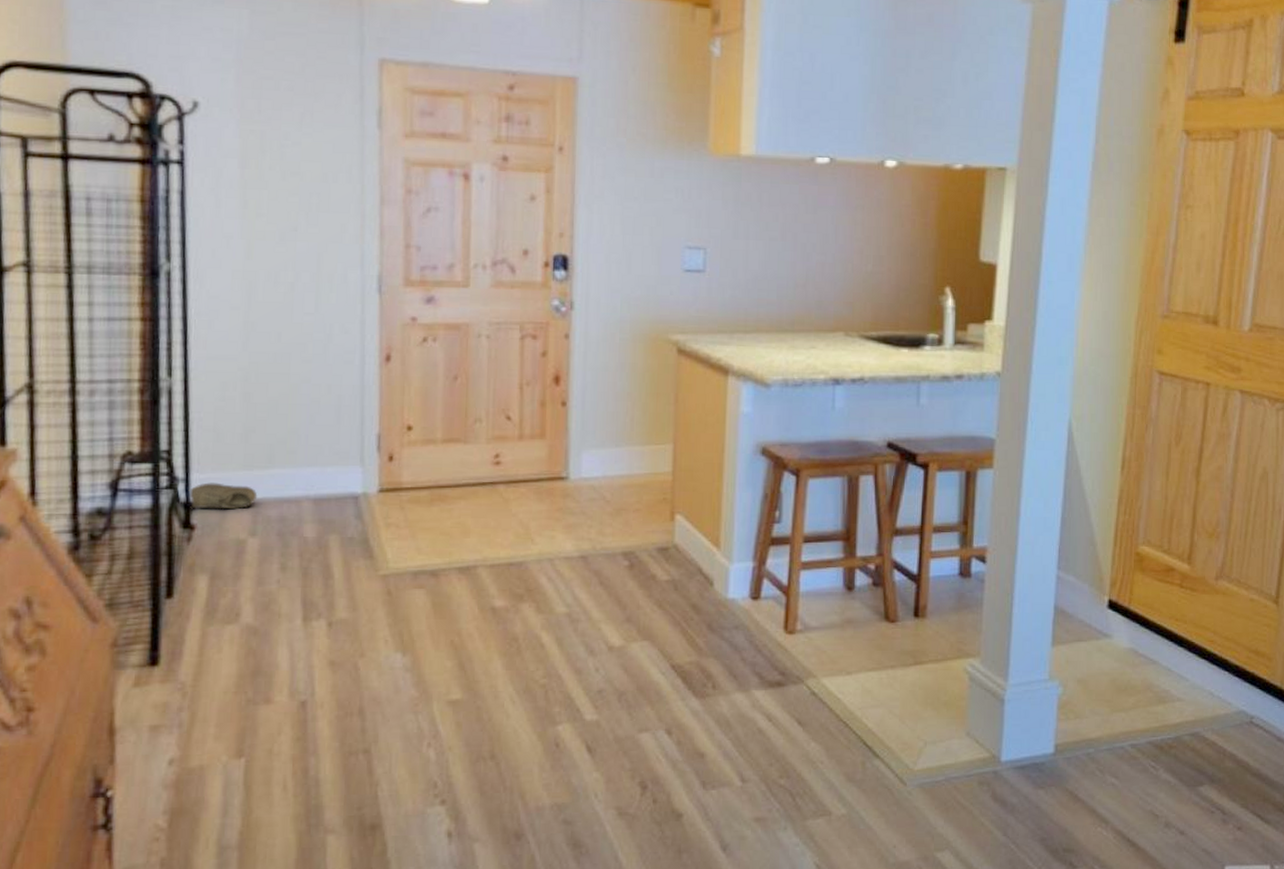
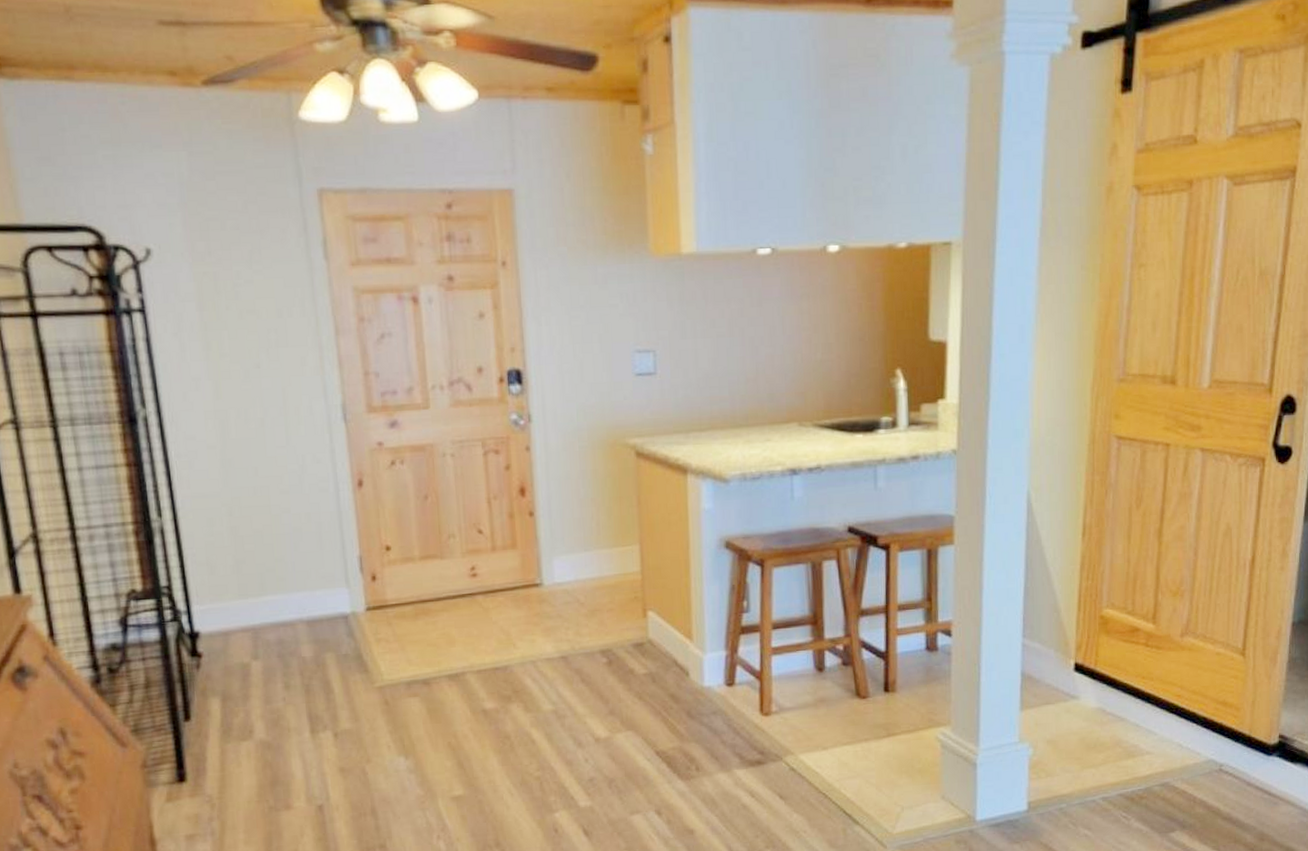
shoe: present [188,482,258,510] -> none [191,612,255,638]

